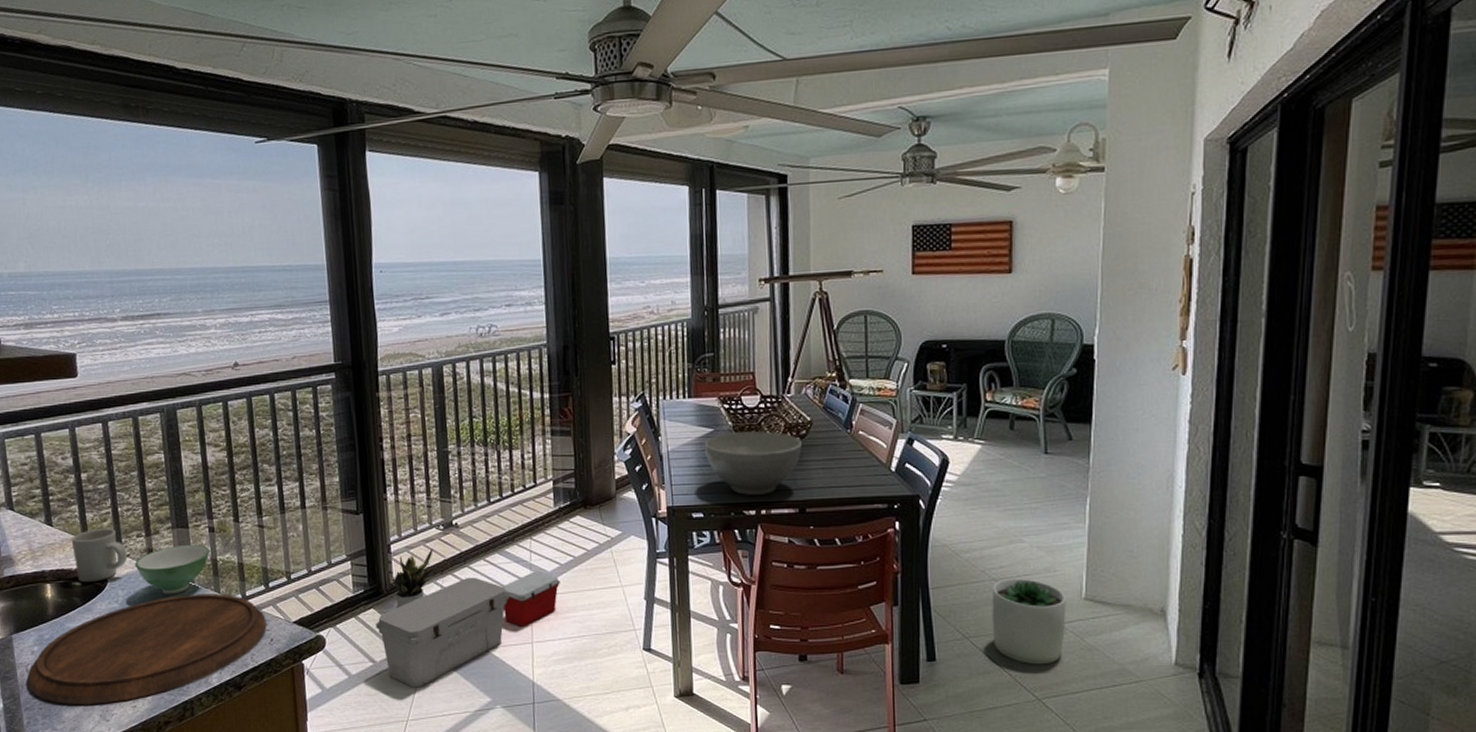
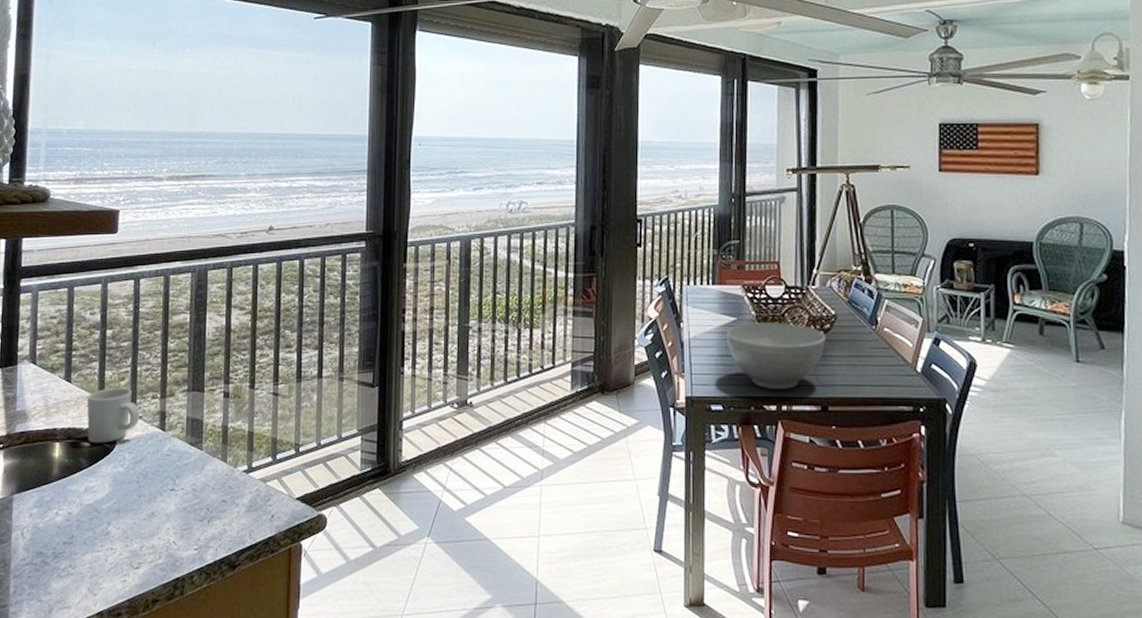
cutting board: present [27,594,267,704] -> none [21,462,269,576]
bowl: present [134,544,210,595] -> none [145,409,222,461]
cooler: present [376,571,560,688] -> none [380,458,572,579]
potted plant: present [391,549,436,608] -> none [400,428,447,489]
planter: present [991,579,1066,665] -> none [1023,496,1104,595]

